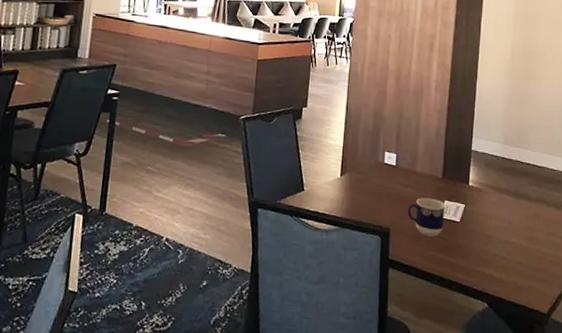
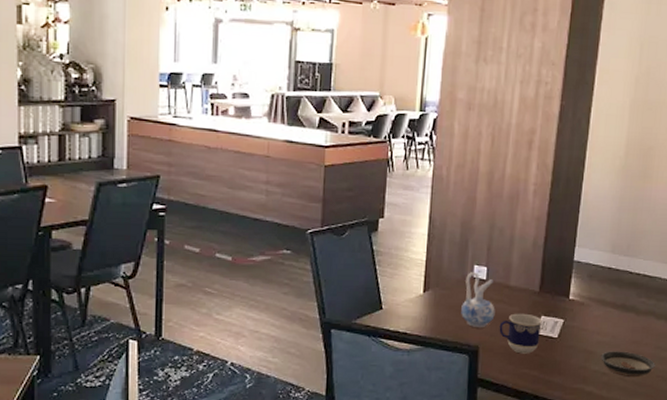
ceramic pitcher: none [374,158,404,210] -> present [461,272,495,327]
saucer: none [499,235,548,262] -> present [601,351,655,378]

